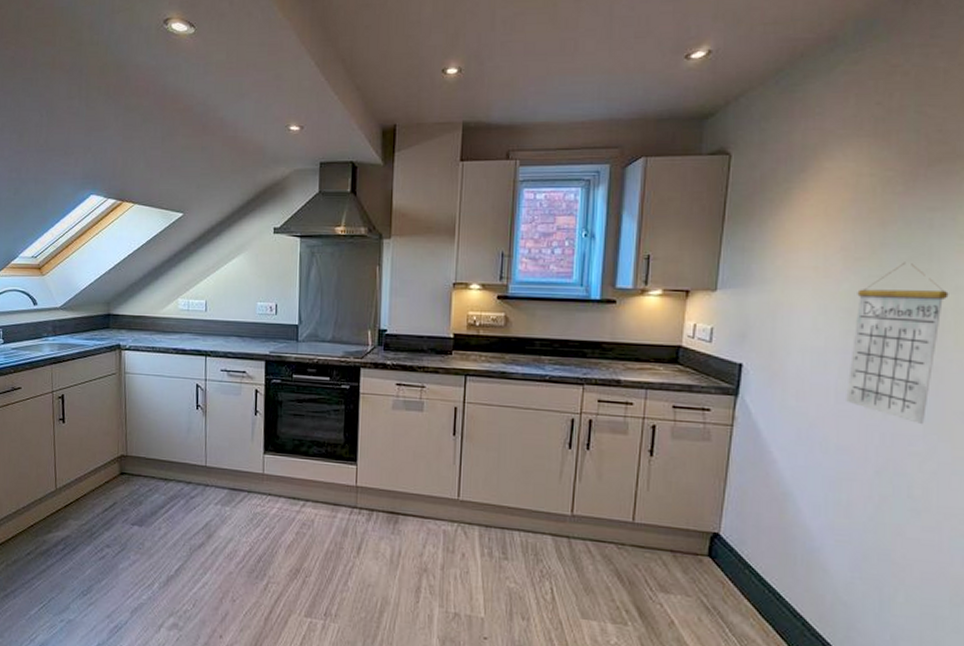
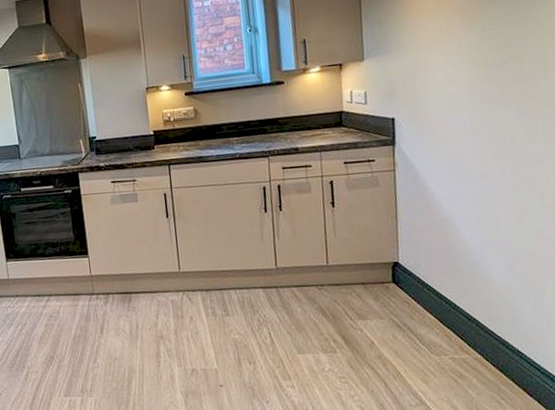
calendar: present [846,262,949,425] -> none [475,14,547,145]

